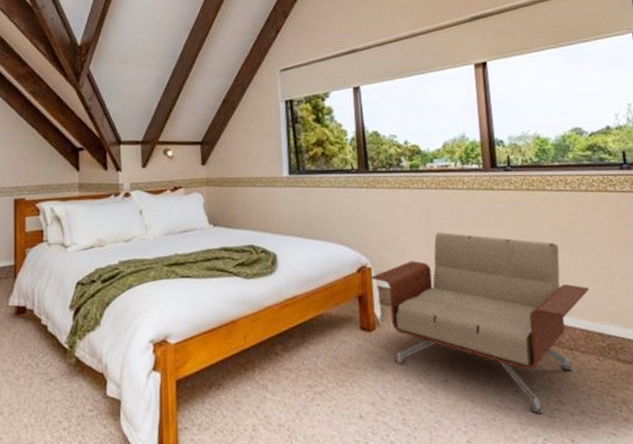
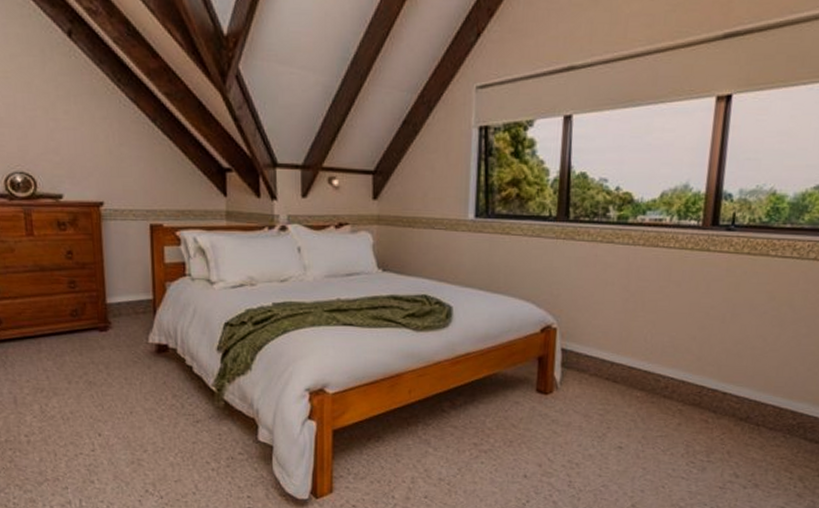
armchair: present [370,232,590,413] -> none [554,294,793,484]

